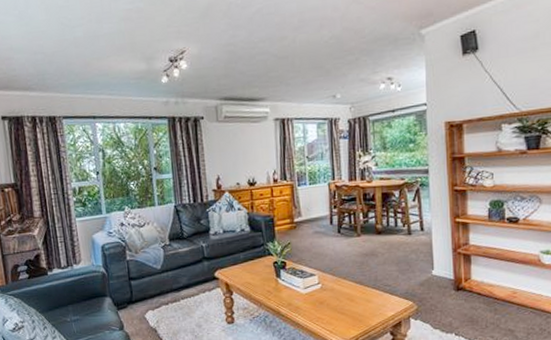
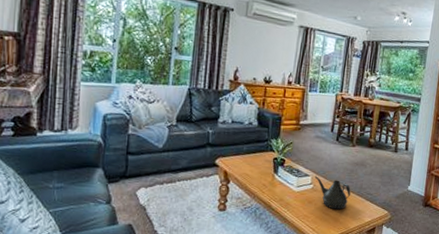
teapot: none [321,274,365,307] -> present [314,176,351,210]

